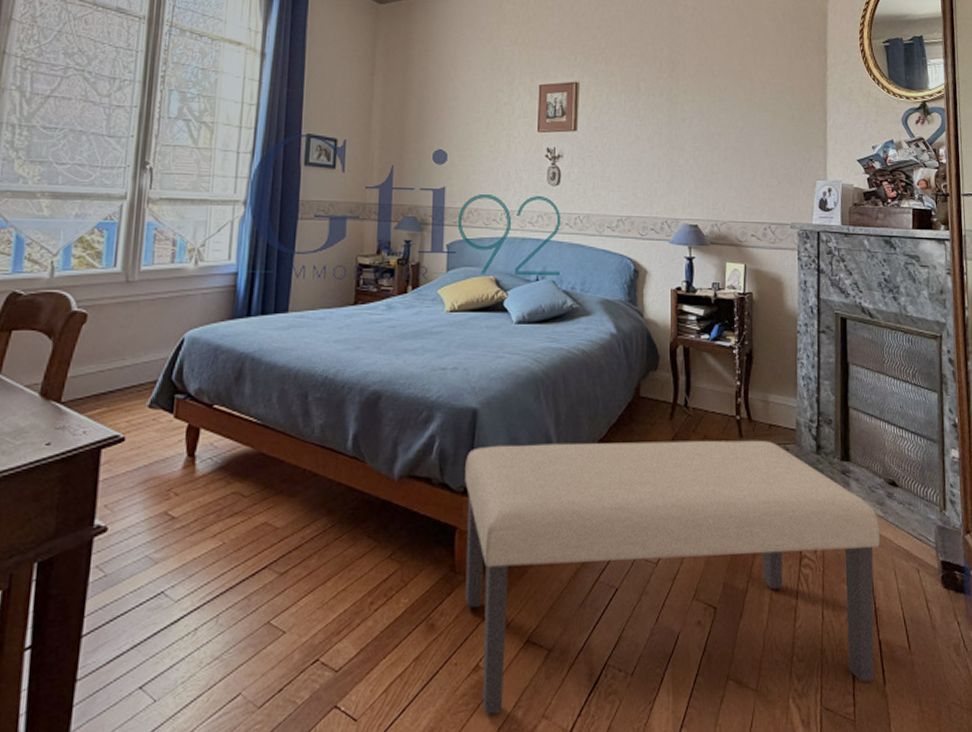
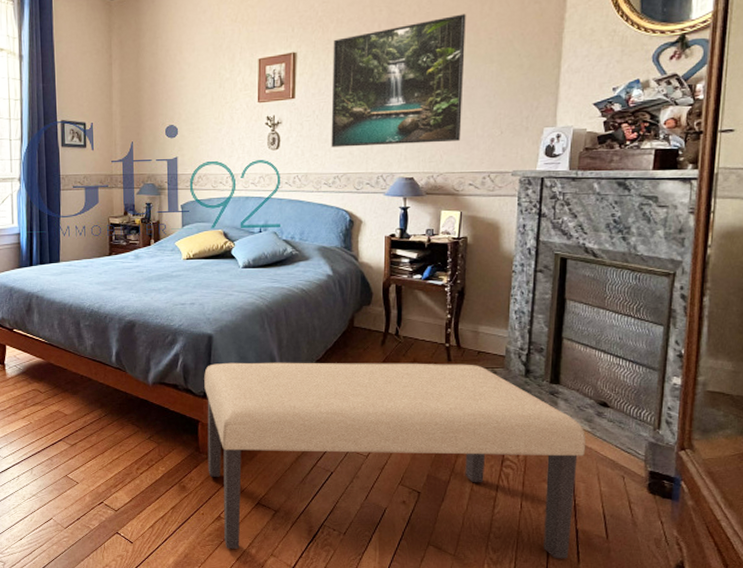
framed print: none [614,61,742,189] -> present [331,14,466,148]

